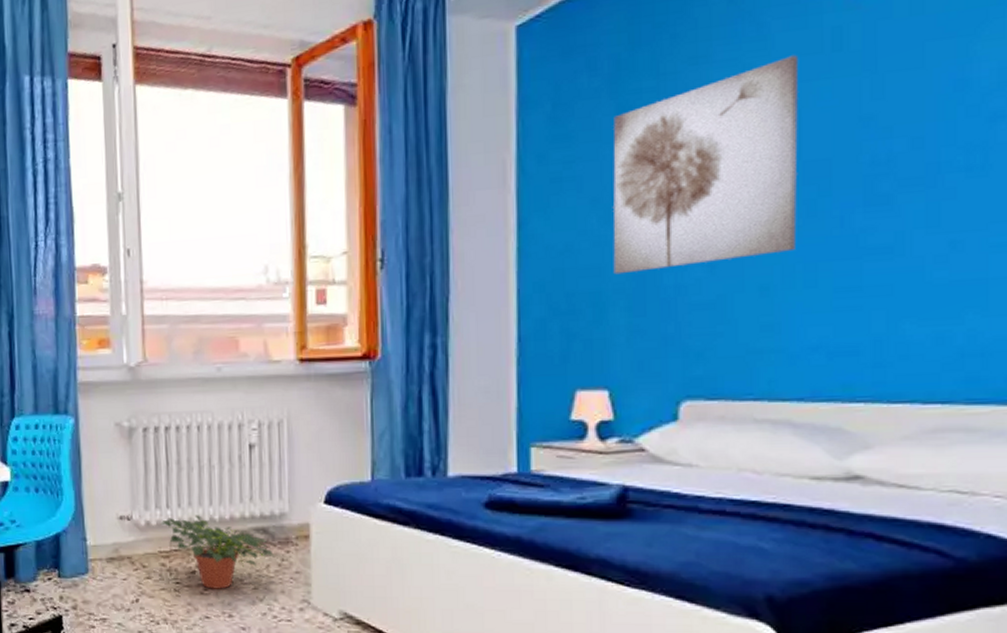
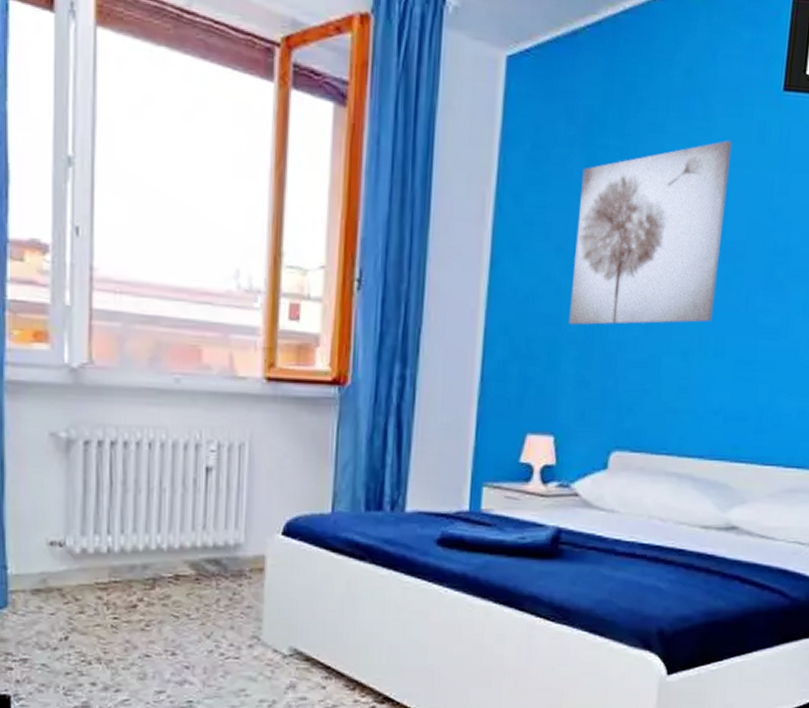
potted plant: present [160,515,275,589] -> none [99,543,226,625]

